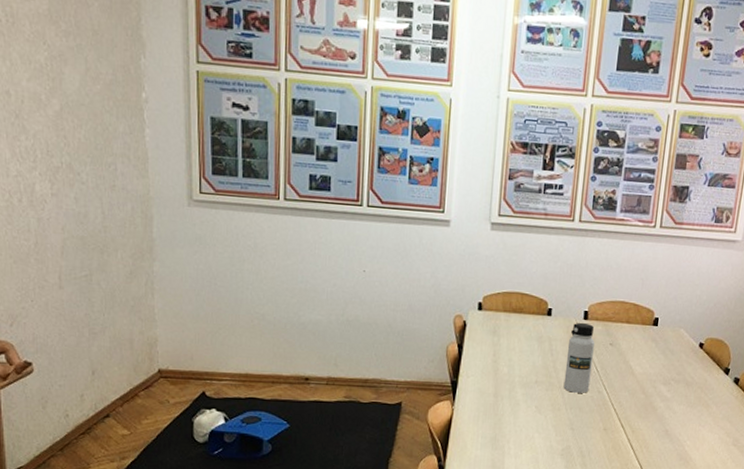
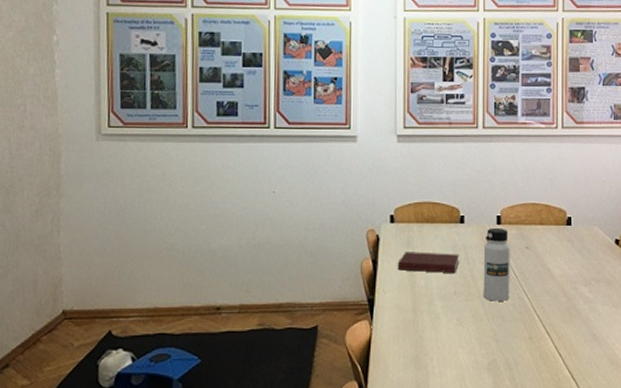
notebook: none [482,339,544,364] -> present [397,252,460,274]

